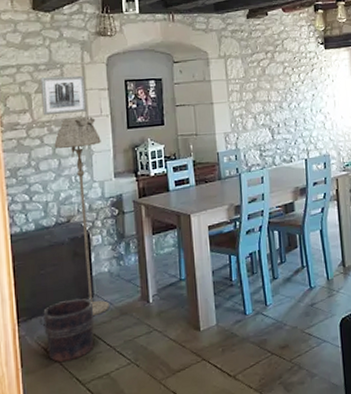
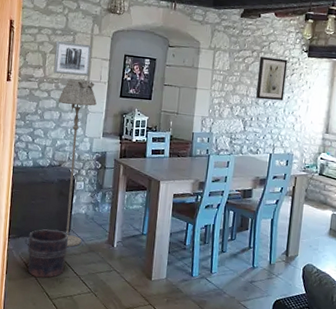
wall art: none [274,55,308,103] -> present [256,57,288,101]

